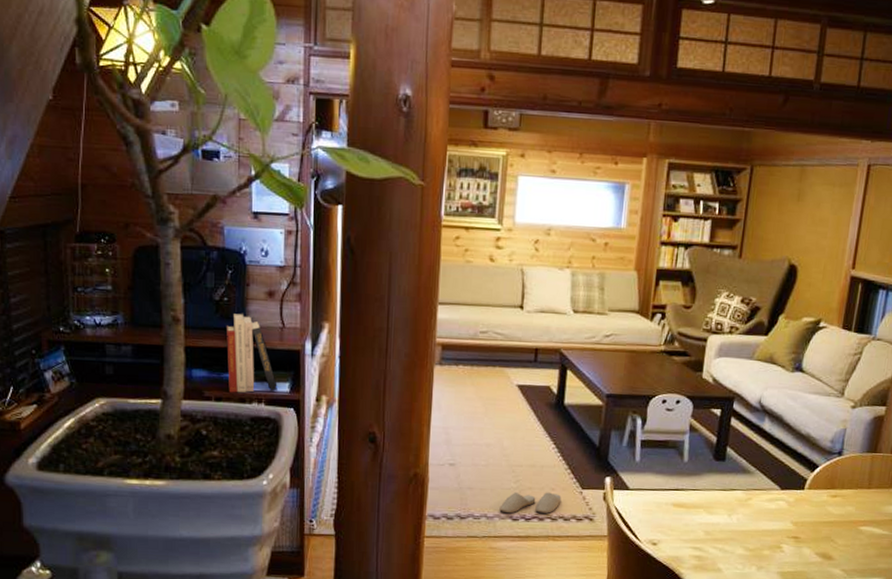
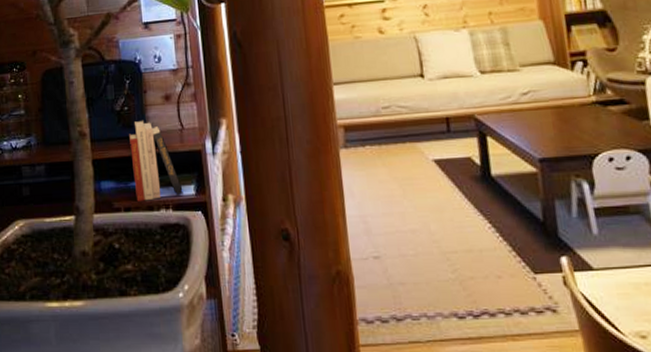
slippers: present [499,492,562,514] -> none [440,281,513,311]

